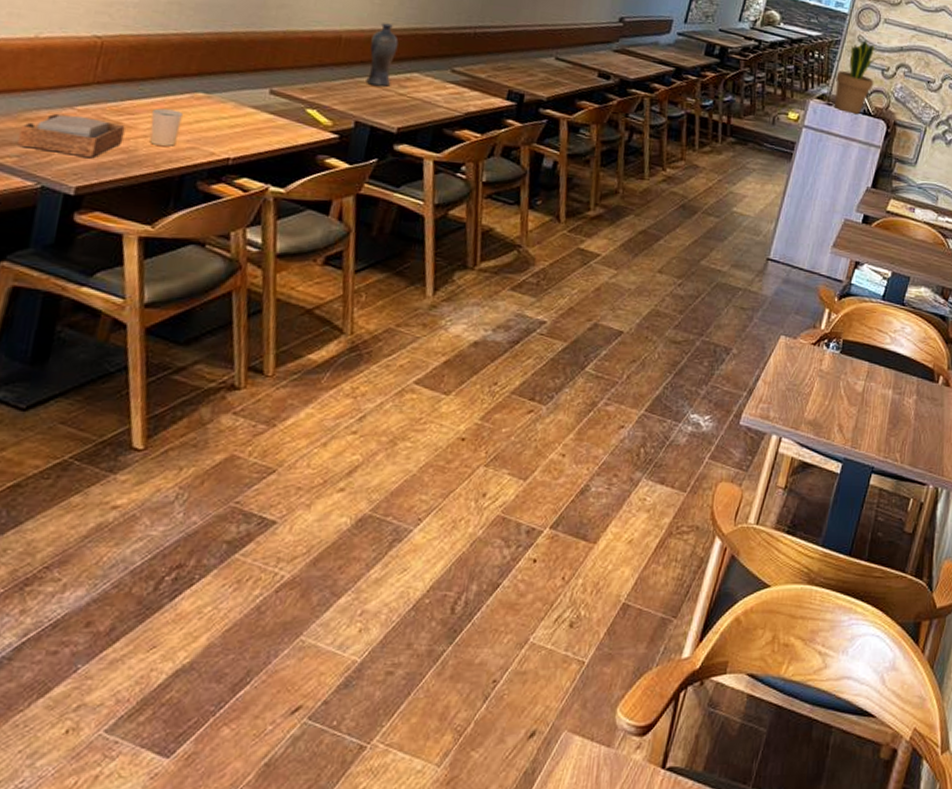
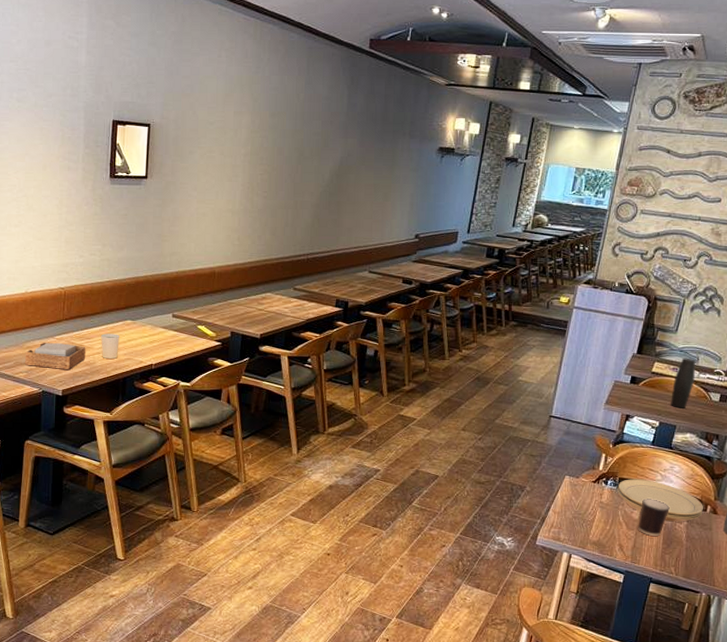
vase: present [366,23,399,88] -> none [235,258,254,306]
potted plant: present [834,39,885,115] -> none [599,230,643,294]
plate: none [840,341,935,396] -> present [617,479,703,522]
mug: none [861,366,898,414] -> present [638,498,670,536]
vase: none [905,196,935,258] -> present [671,358,696,410]

